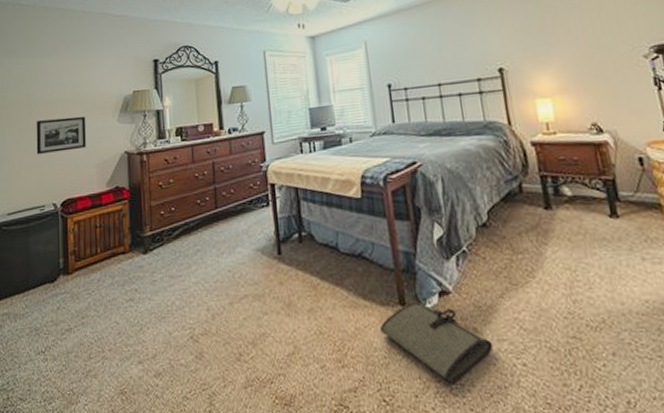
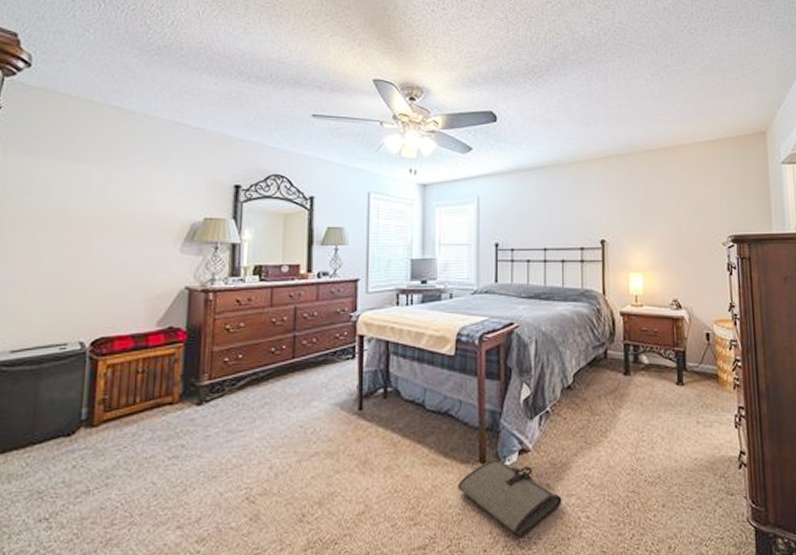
picture frame: present [36,116,86,155] -> none [61,239,137,282]

